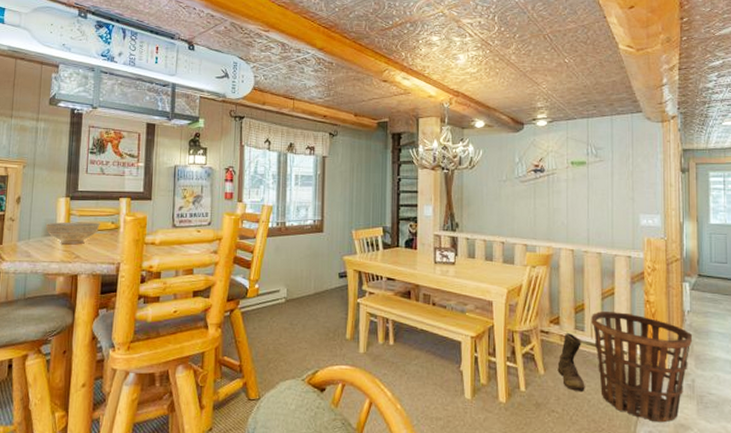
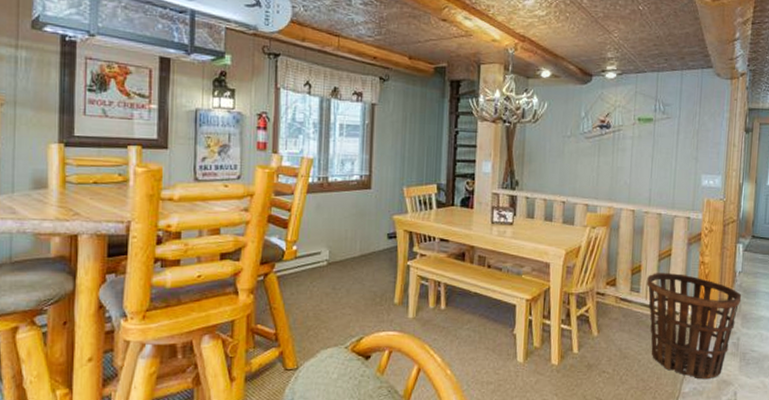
decorative bowl: present [45,221,100,245] -> none [33,172,104,200]
boot: present [557,333,585,393] -> none [611,295,637,353]

